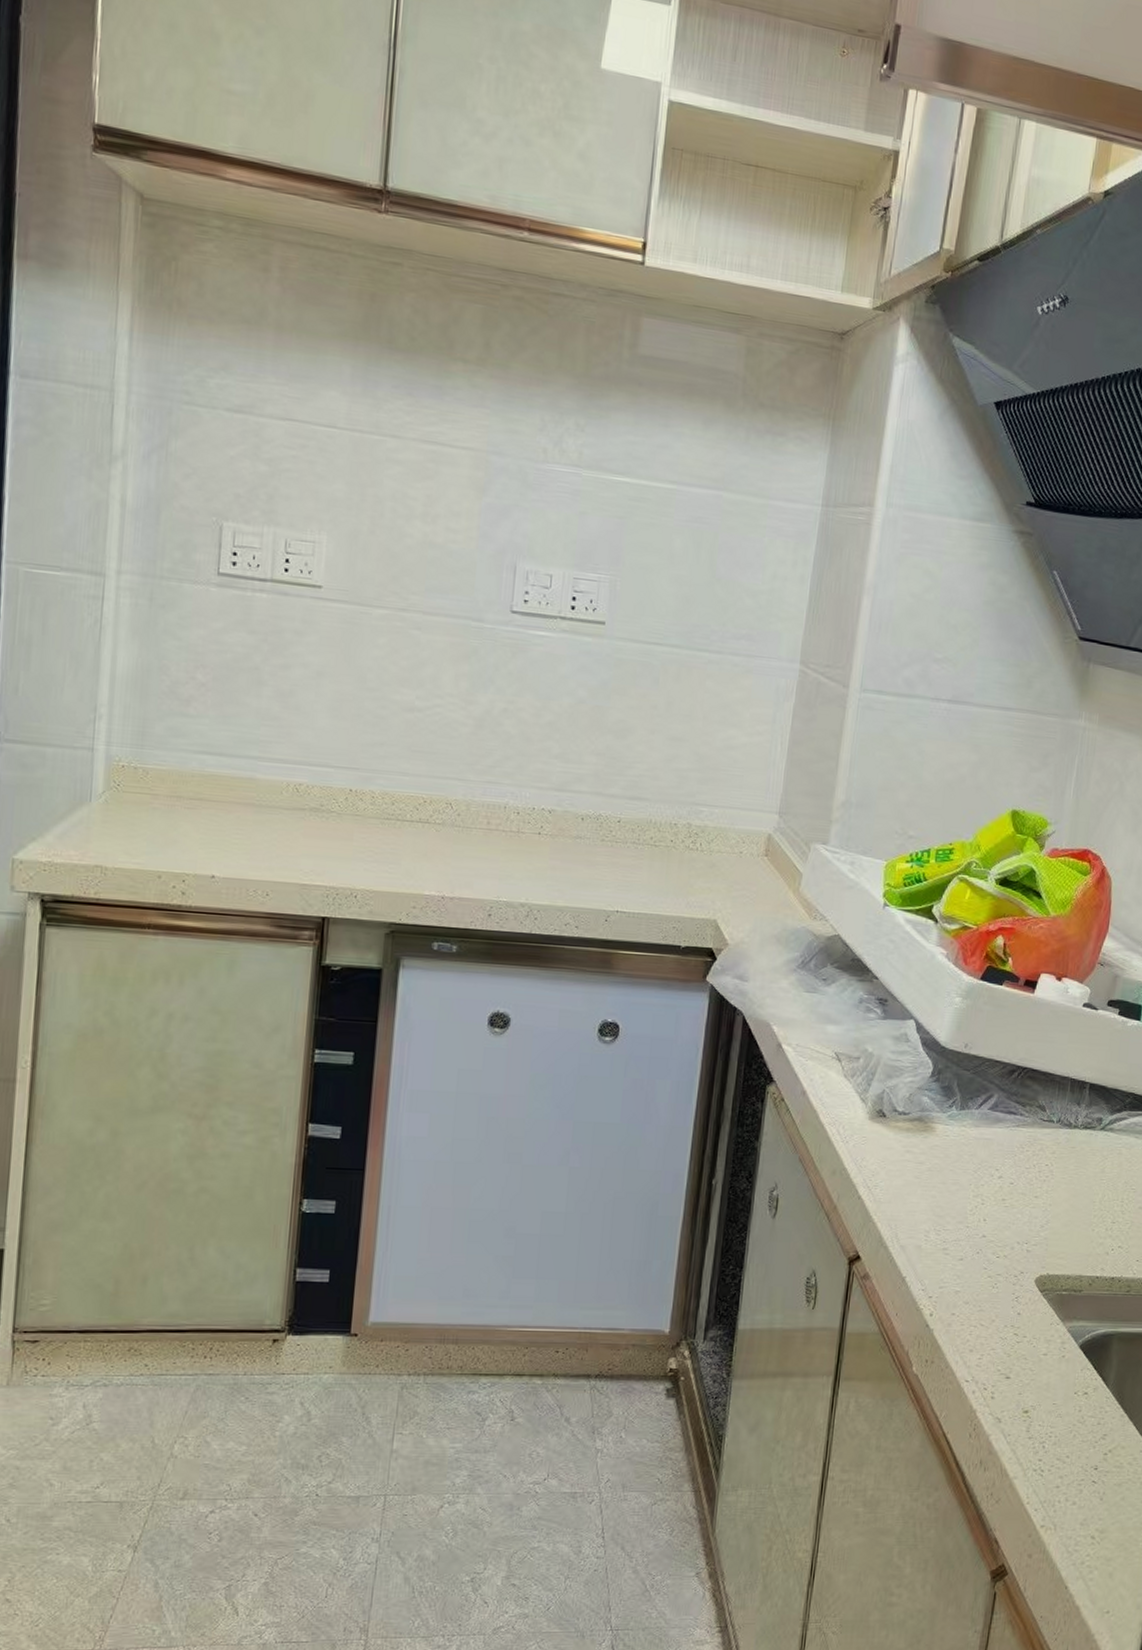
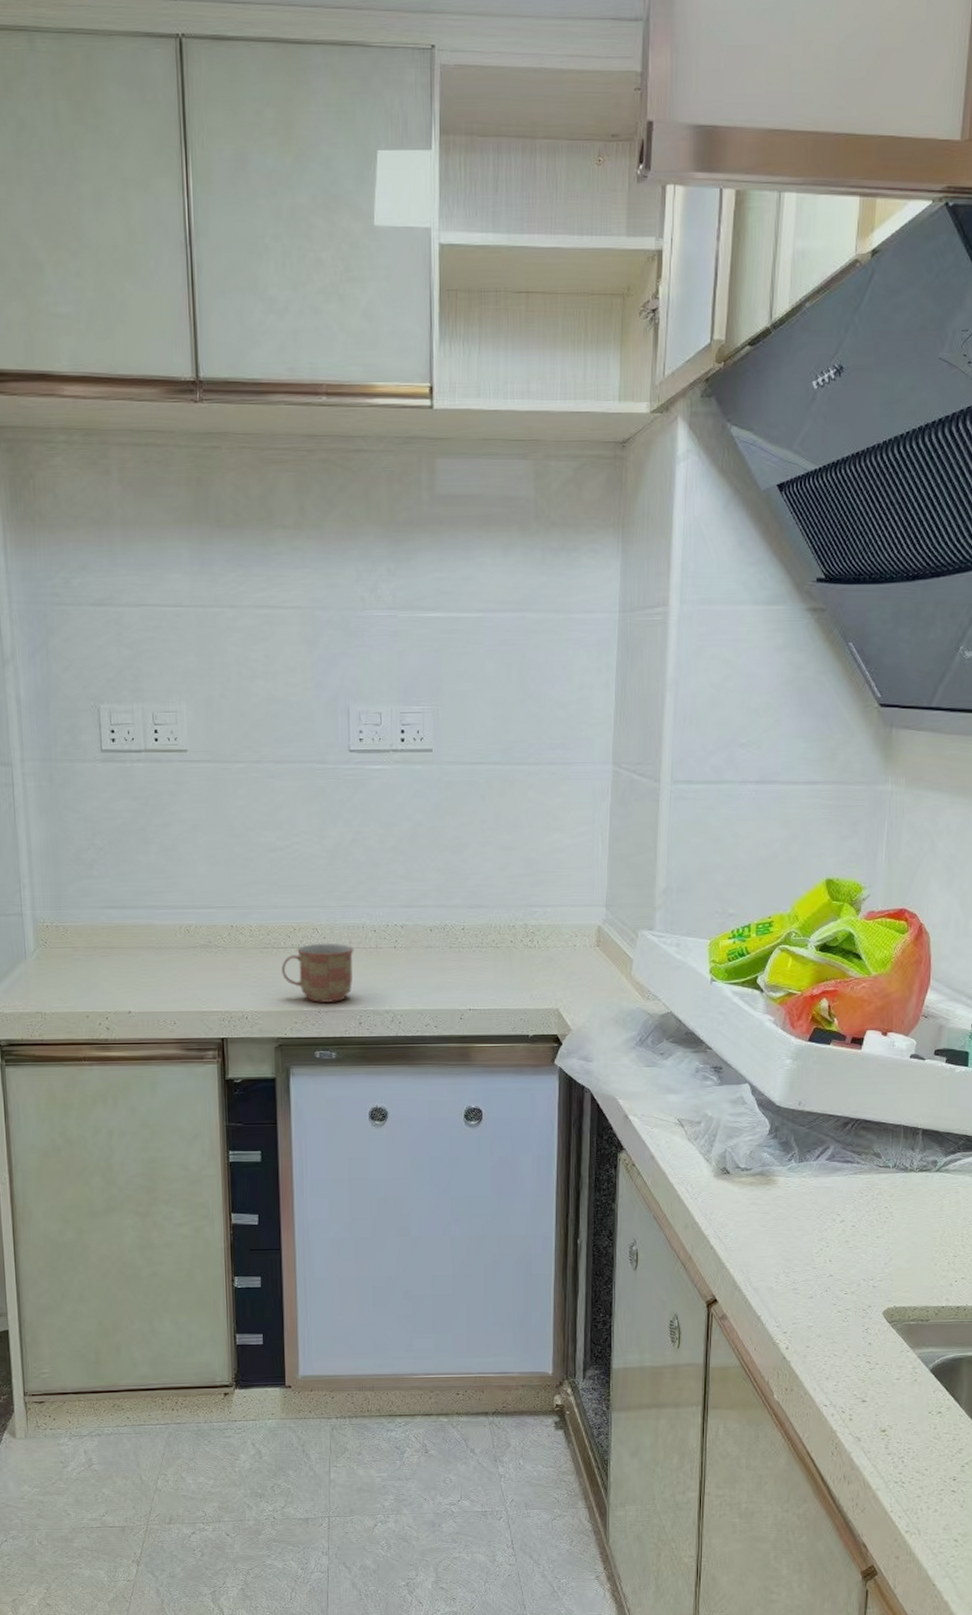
mug: none [404,820,492,889] -> present [282,944,354,1002]

